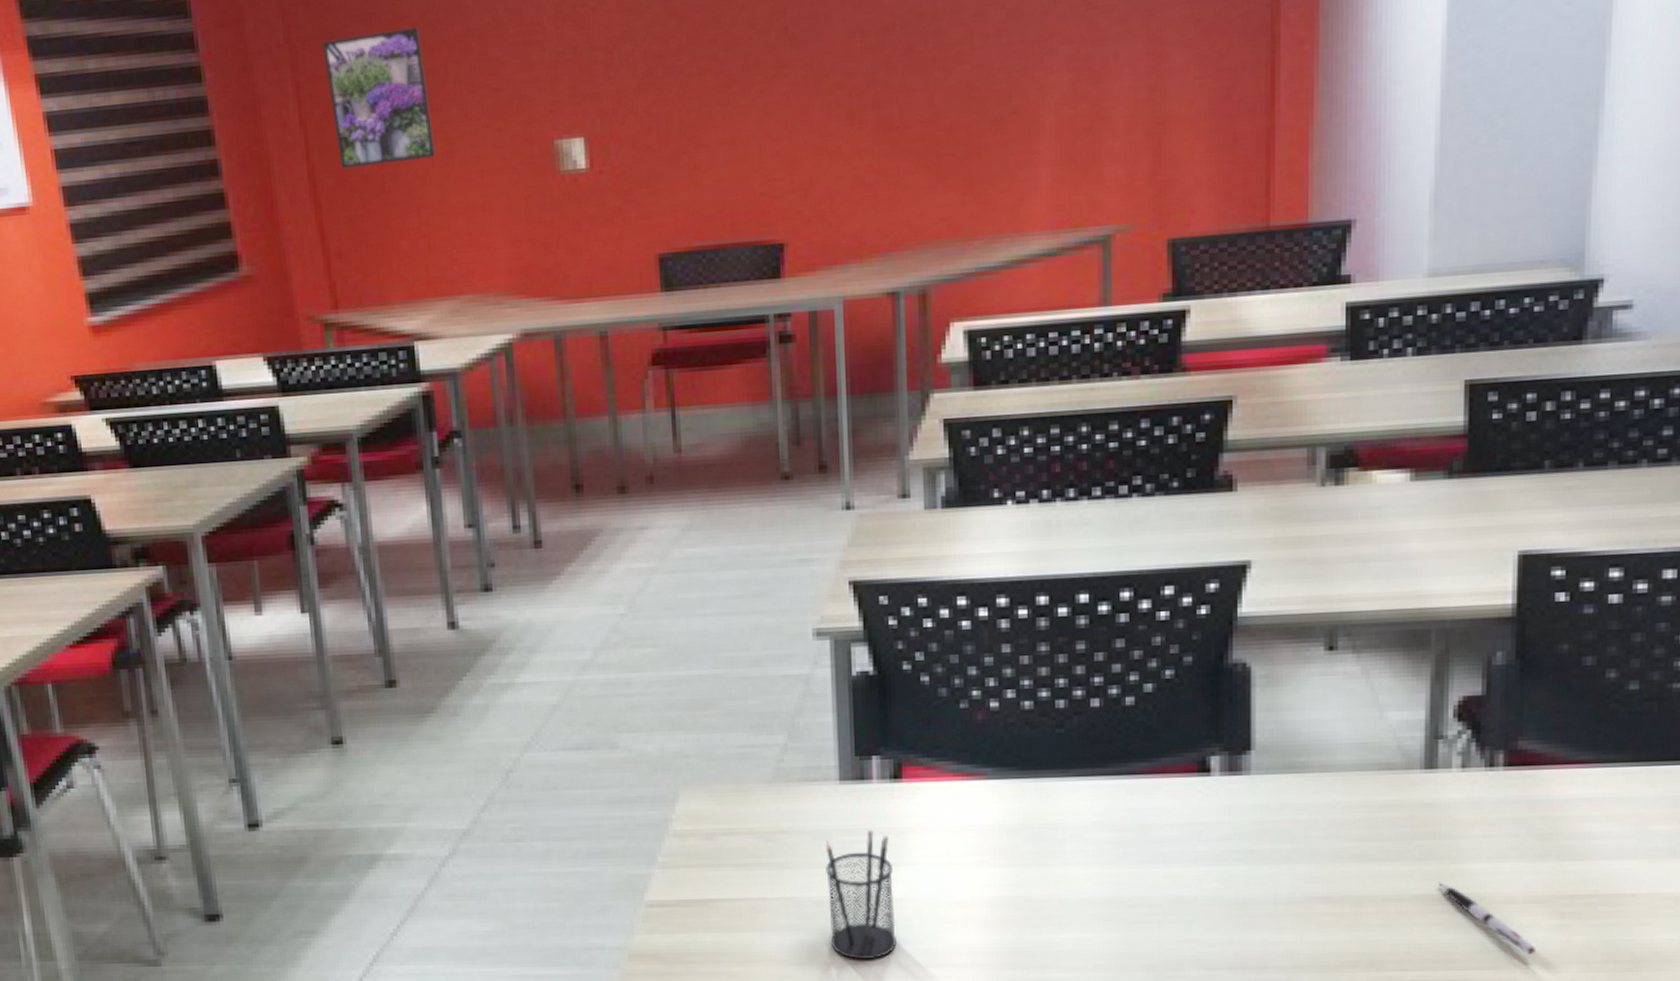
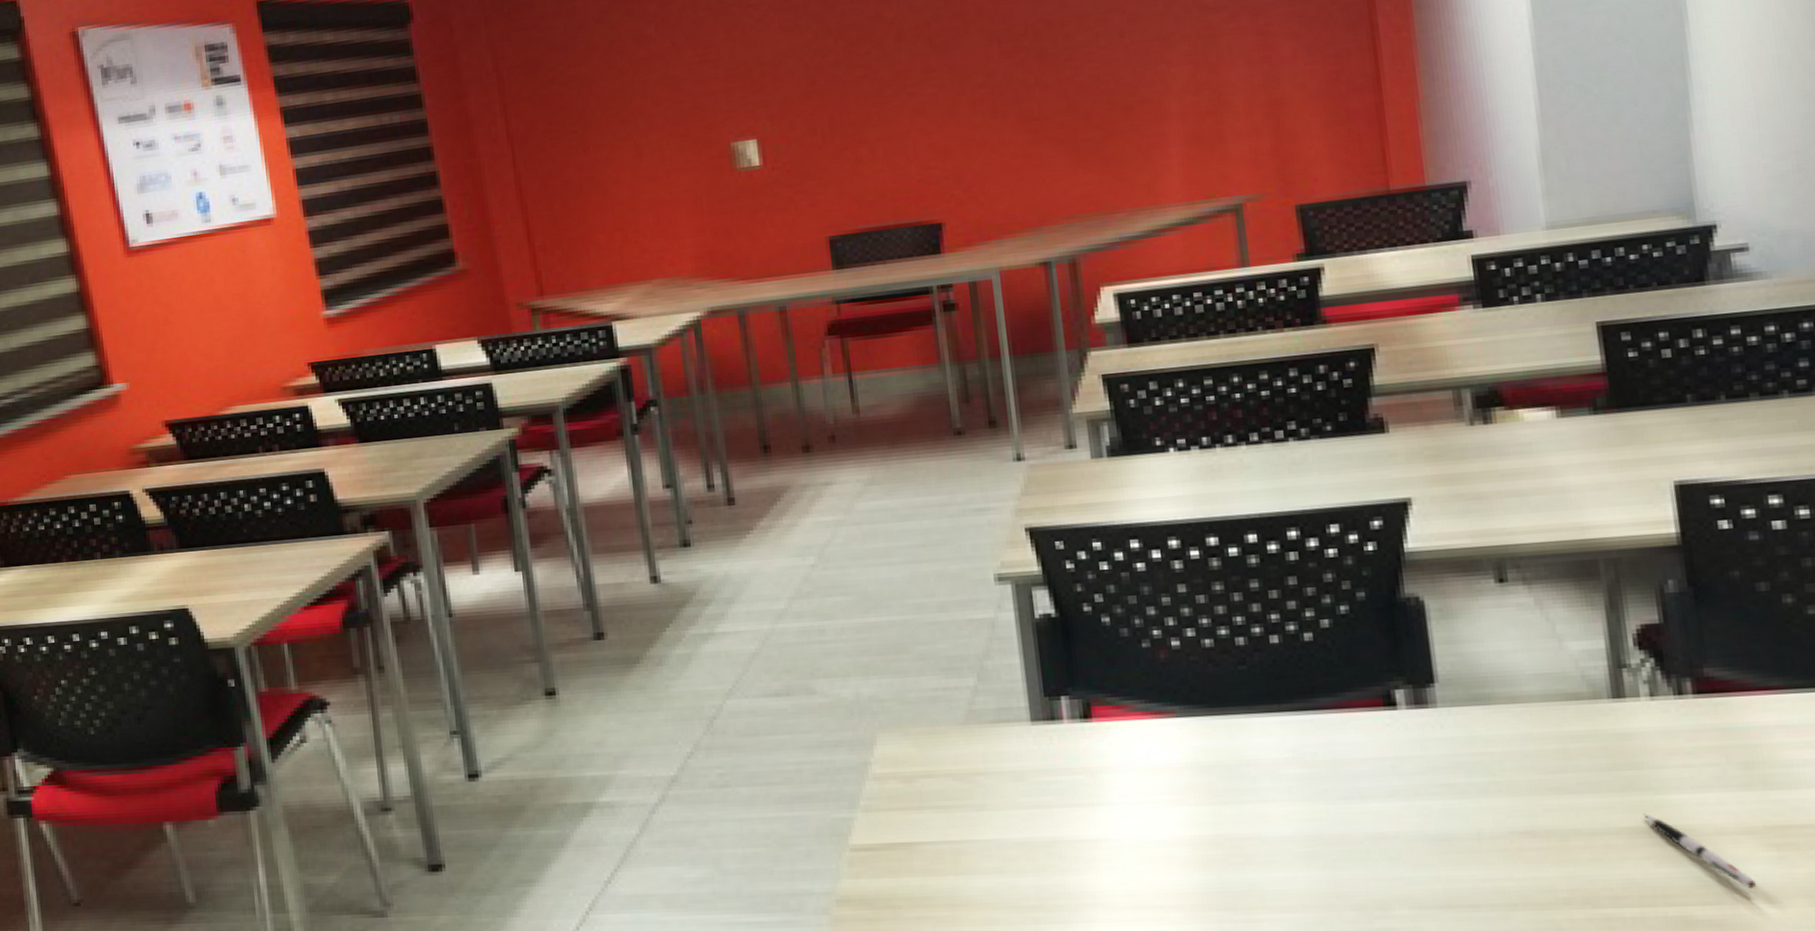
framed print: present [322,26,436,169] -> none [525,53,627,175]
pencil holder: present [825,829,896,960] -> none [1022,769,1101,903]

